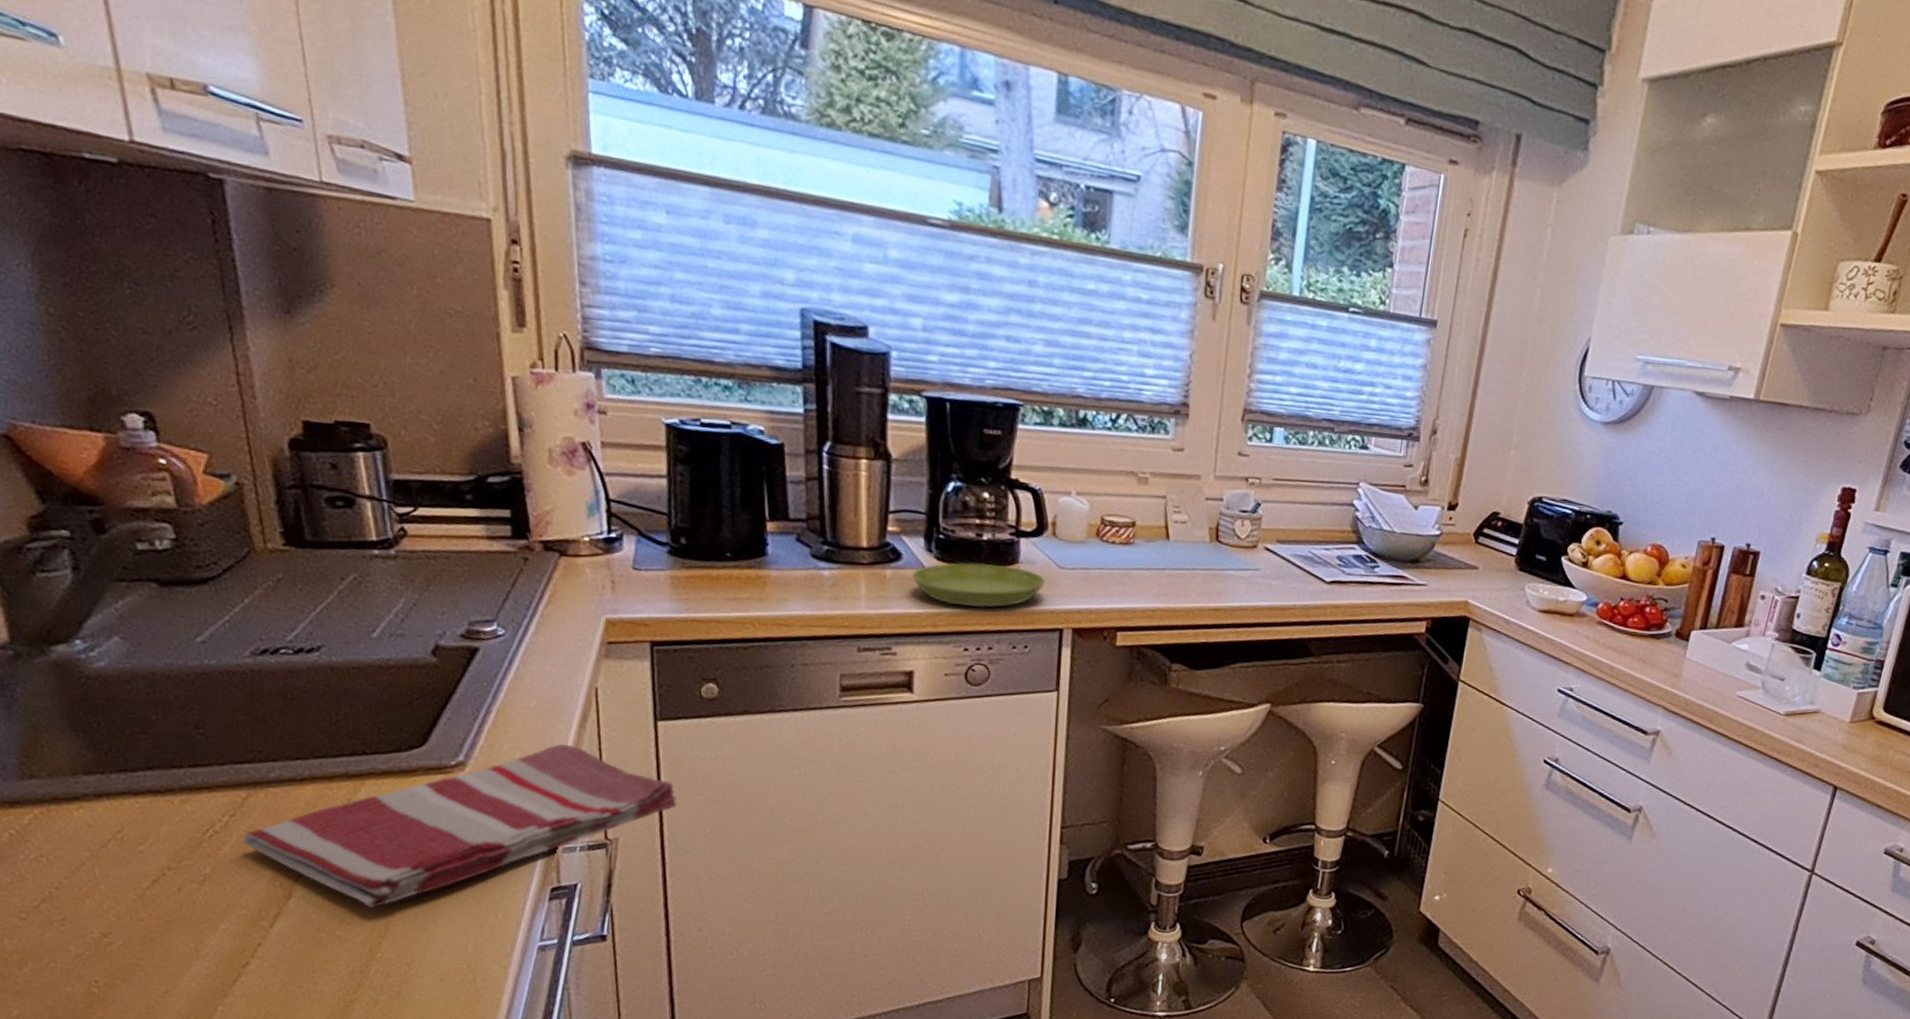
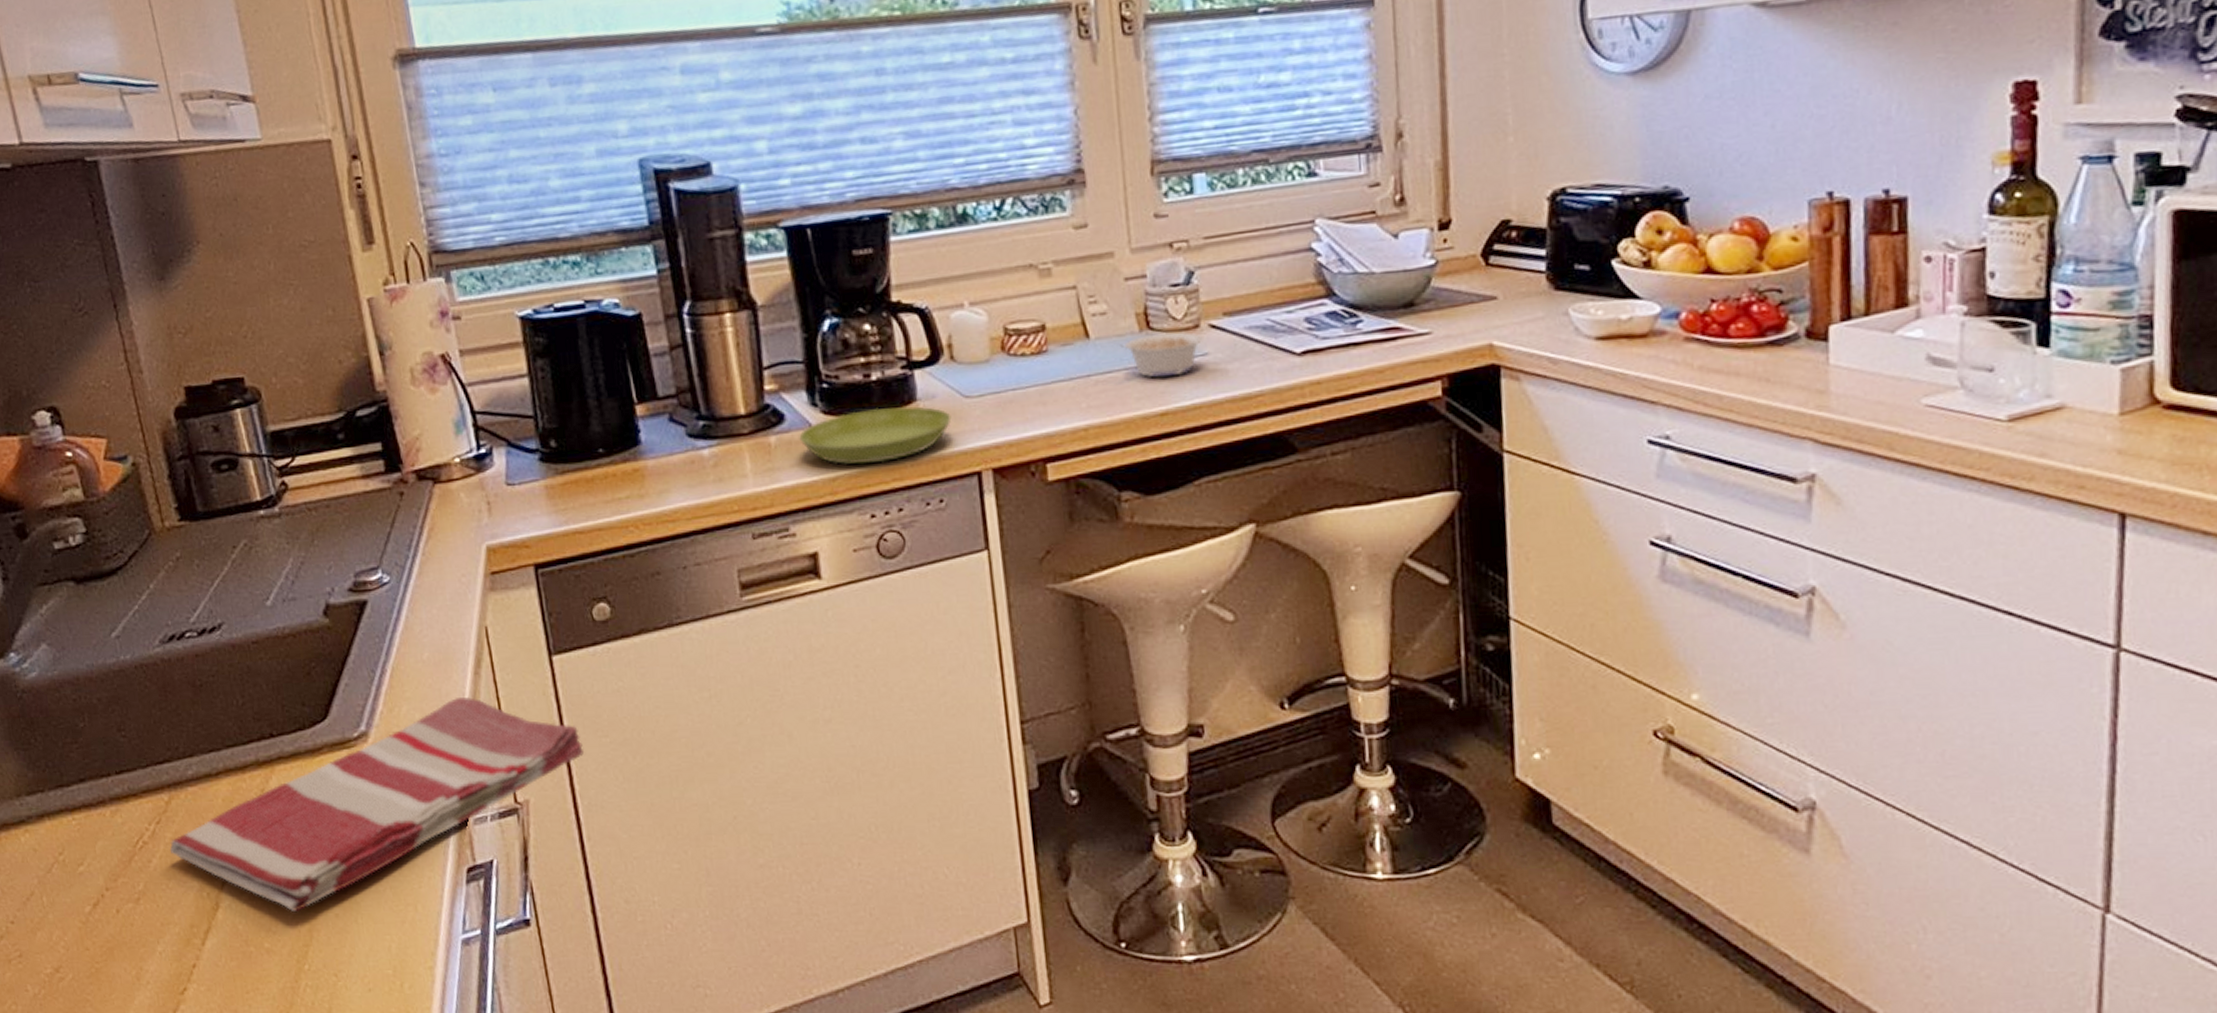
legume: none [1192,546,1258,582] -> present [1120,331,1203,378]

